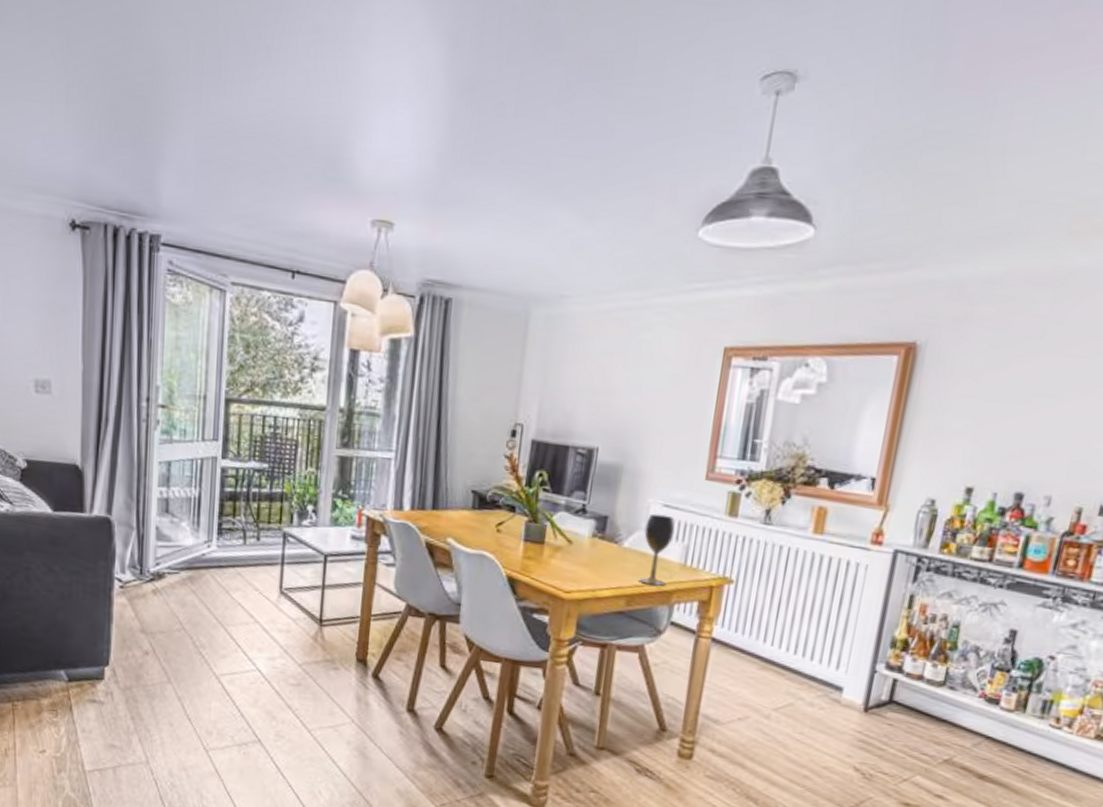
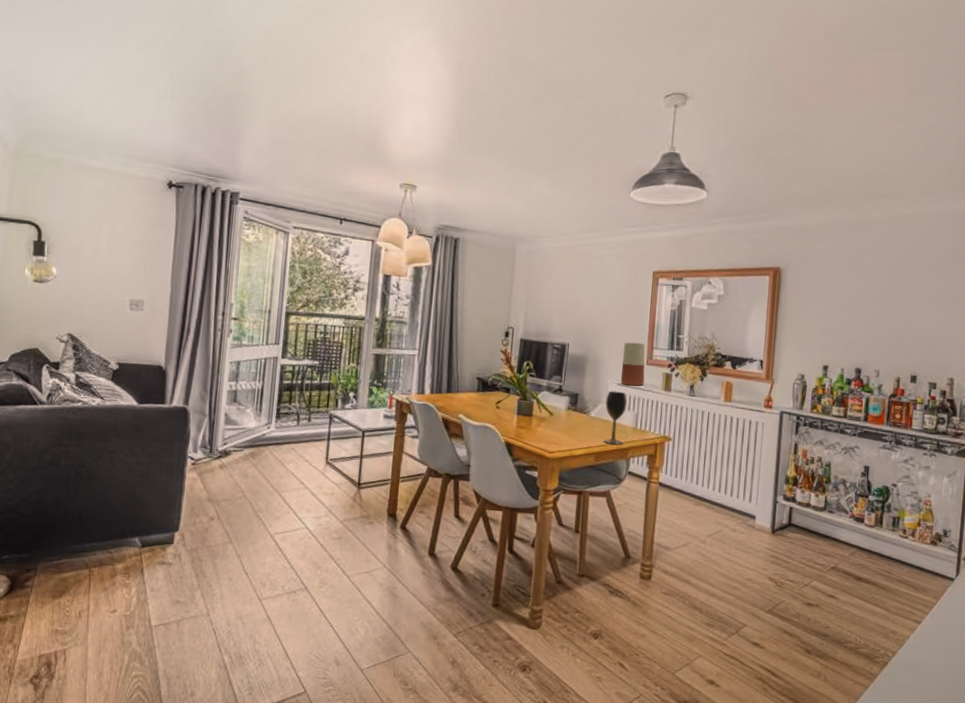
vase: none [667,447,705,509] -> present [620,342,645,386]

